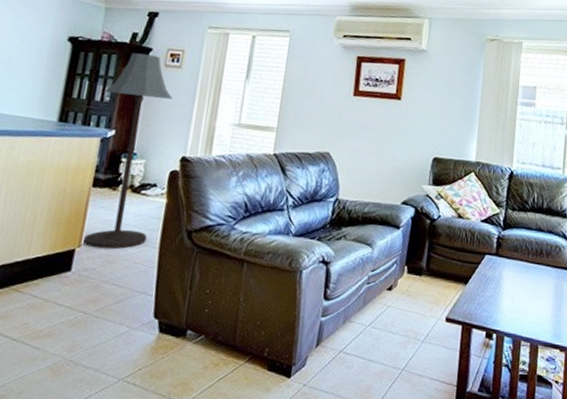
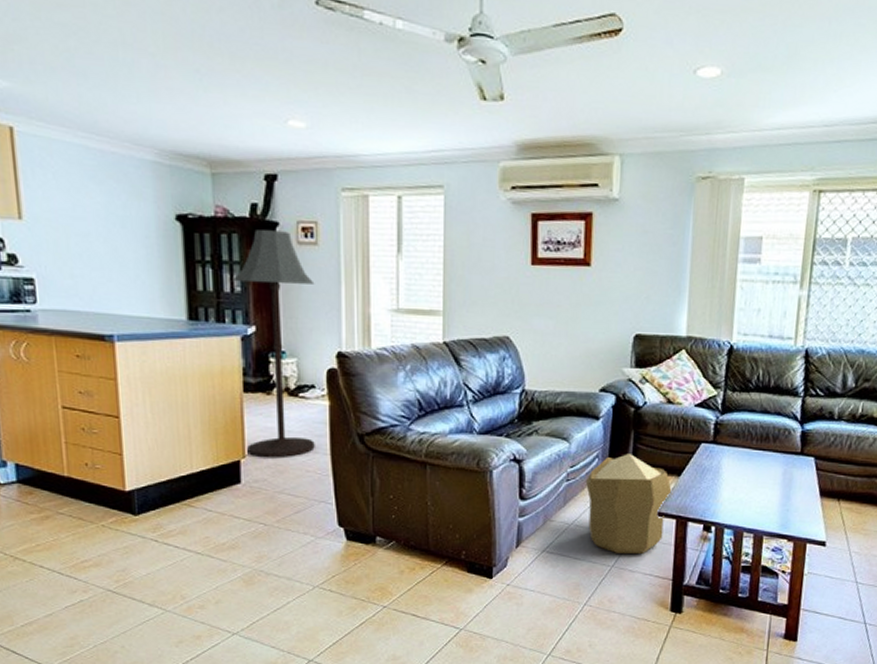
pouf: none [383,261,460,359] -> present [585,454,673,555]

